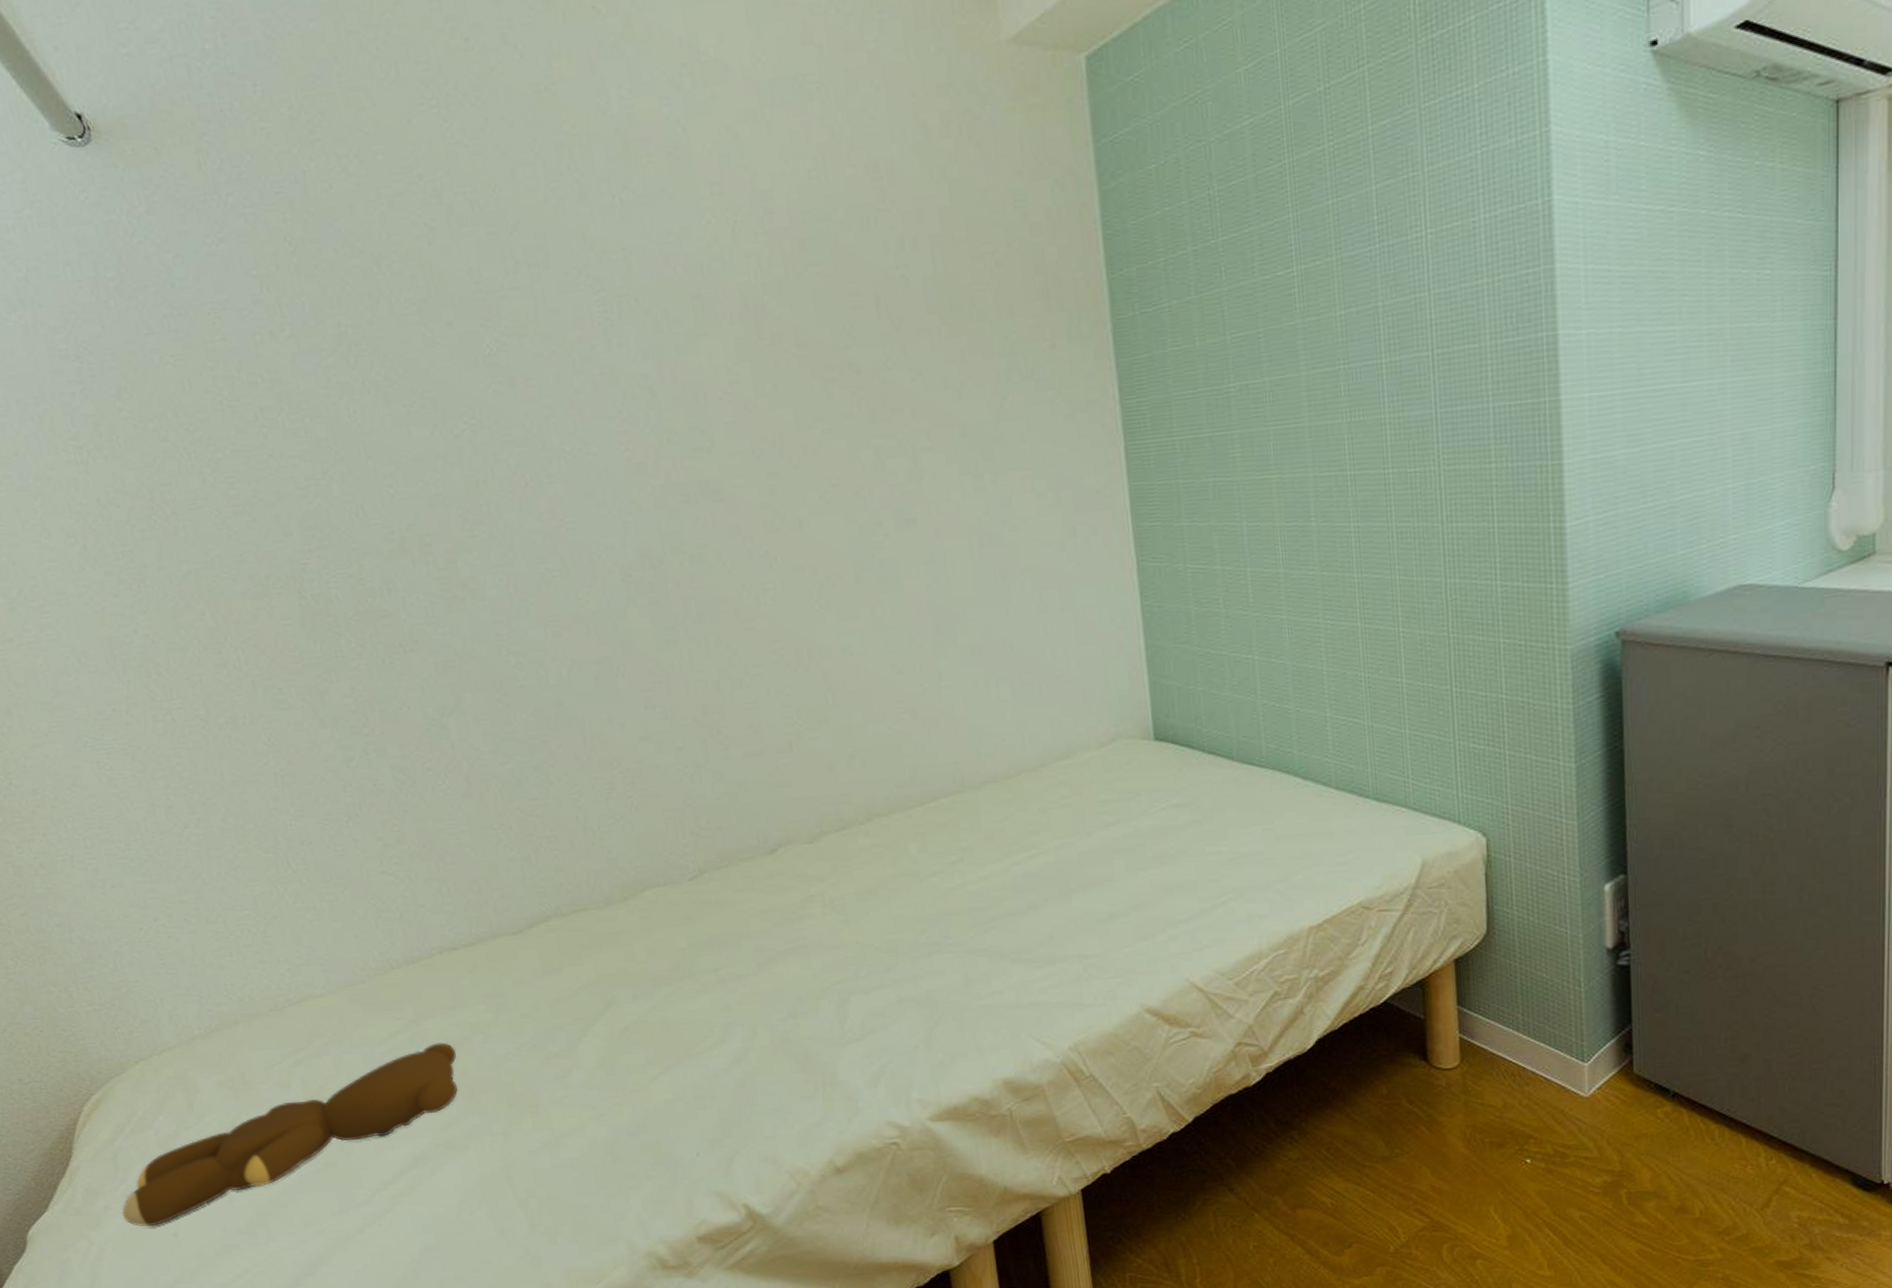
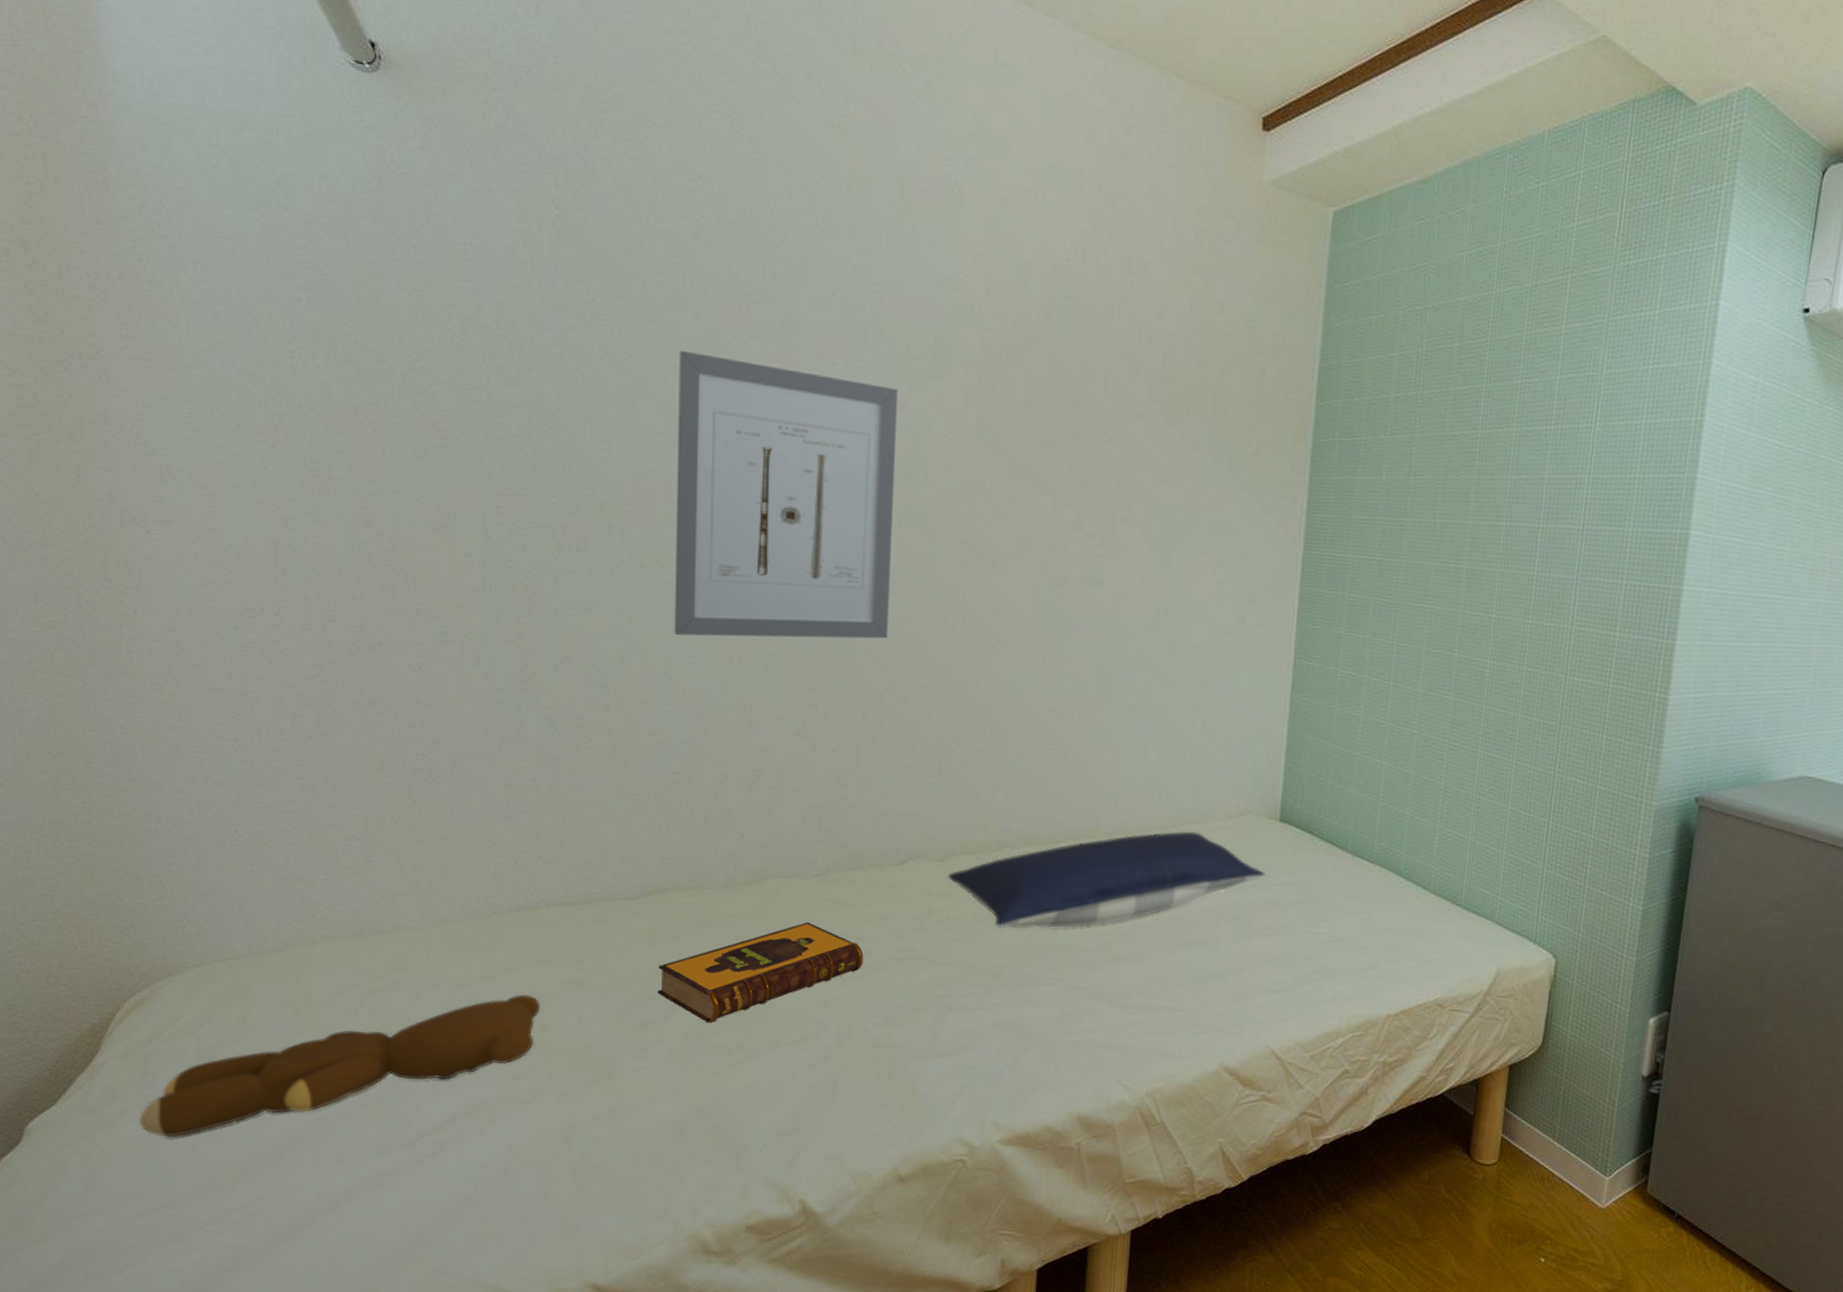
wall art: none [441,358,709,661] -> present [674,350,899,639]
hardback book: none [557,927,756,1044] -> present [657,921,864,1024]
pillow: none [821,767,1150,901] -> present [948,831,1266,930]

